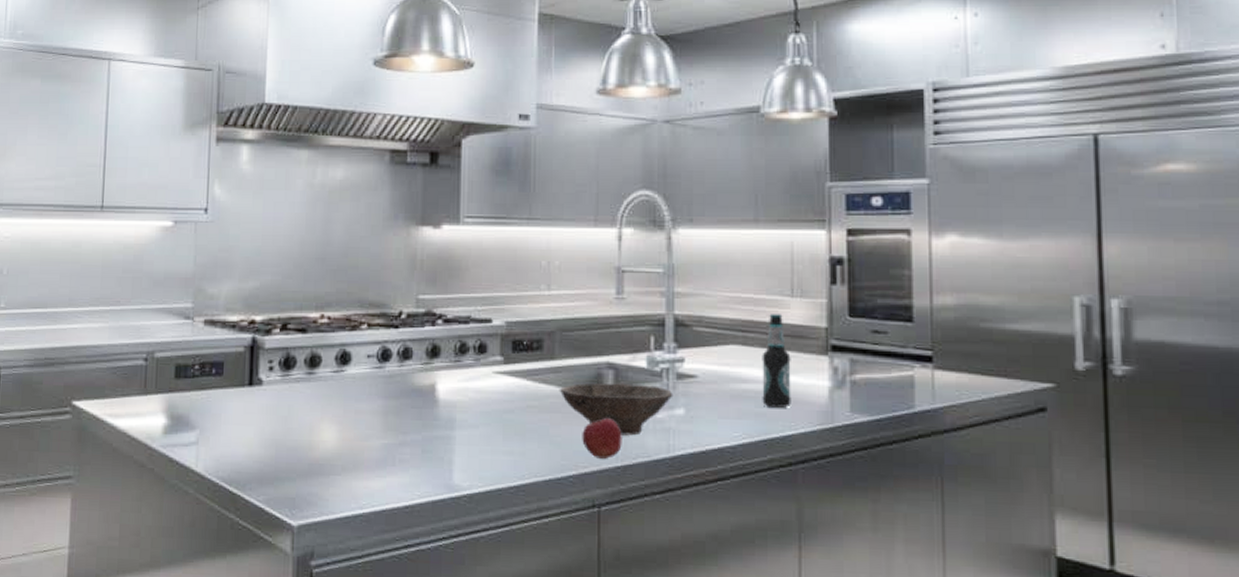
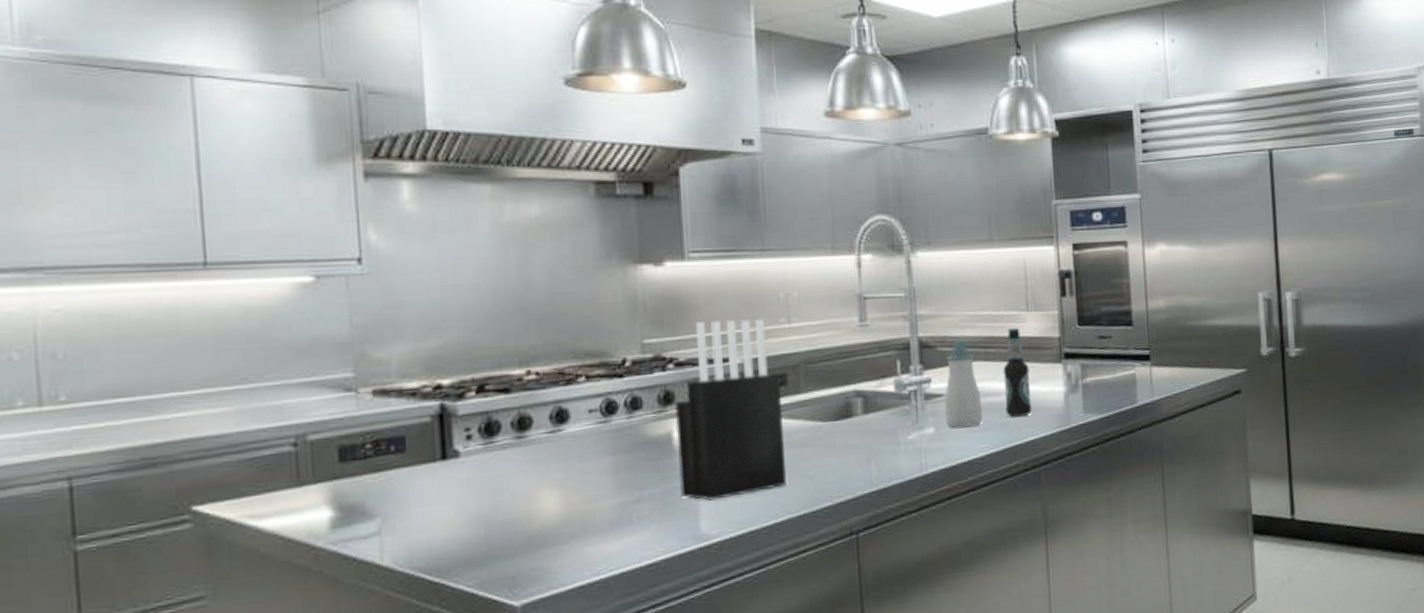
knife block: none [438,282,536,453] -> present [674,318,786,501]
bowl: present [559,383,673,436] -> none [807,408,923,461]
apple: present [582,418,622,459] -> none [834,446,876,487]
soap bottle: none [696,321,737,412] -> present [944,340,983,427]

